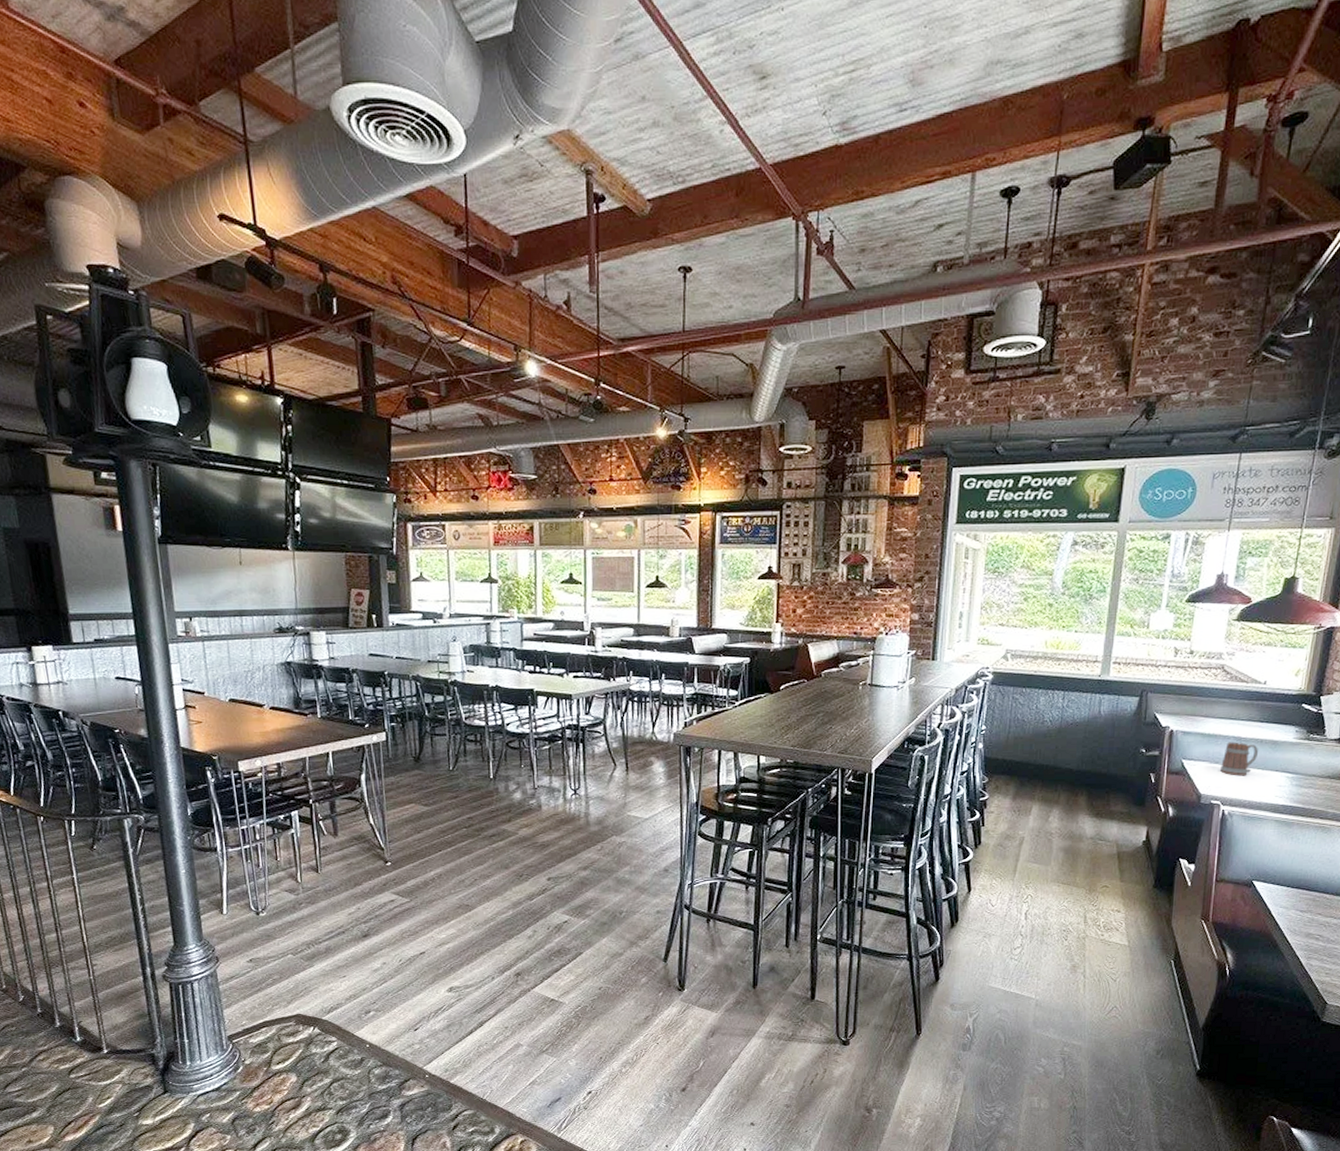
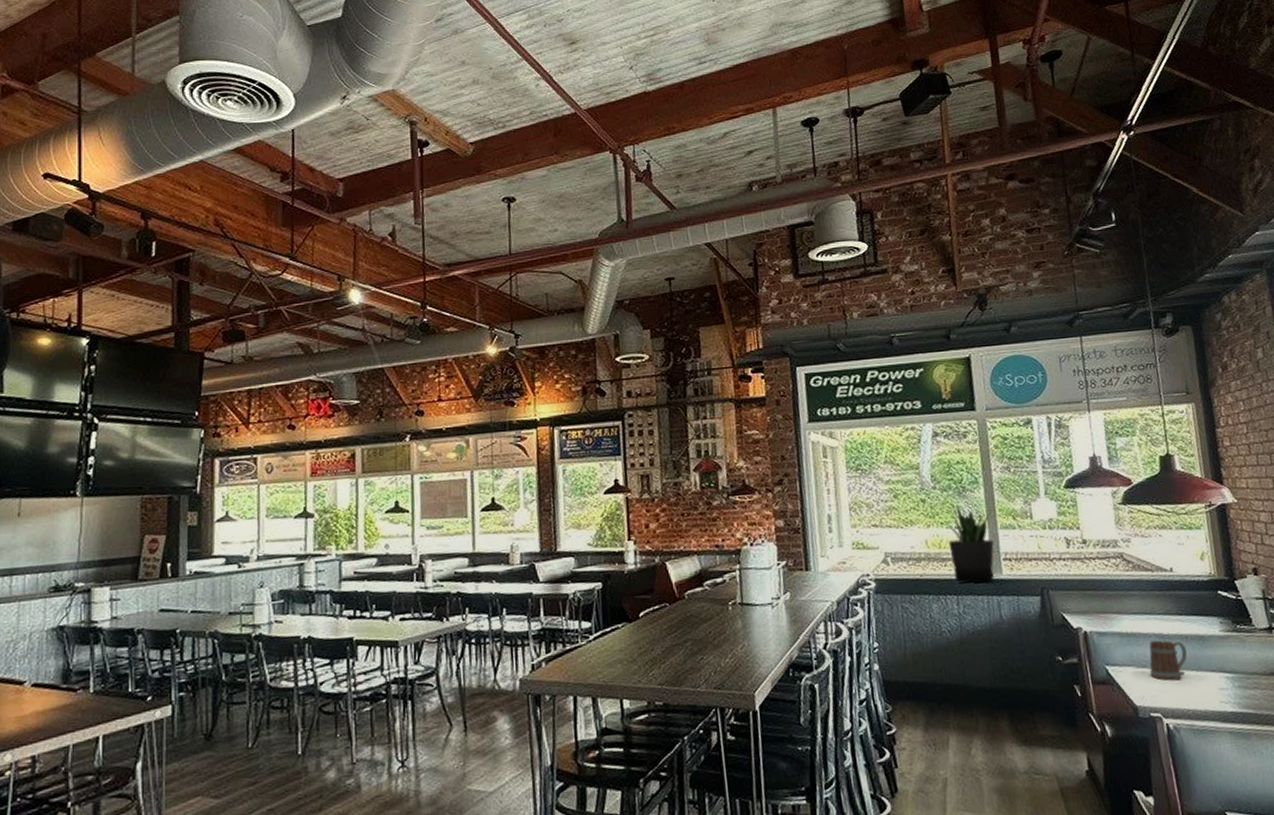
planter: none [1065,612,1109,682] -> present [946,506,994,584]

